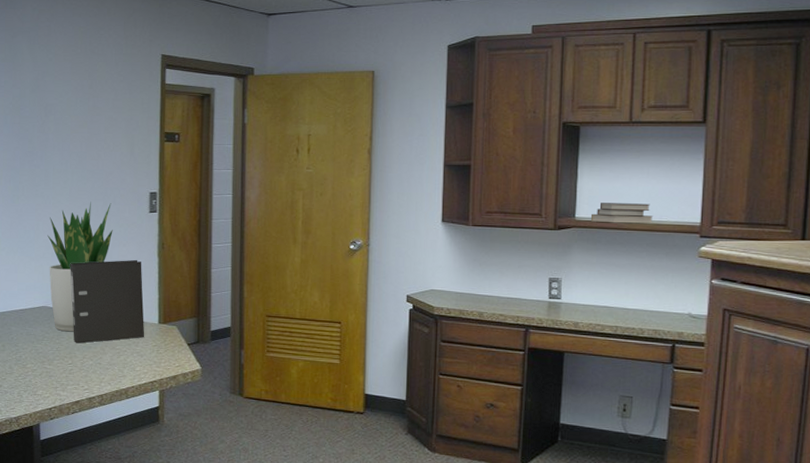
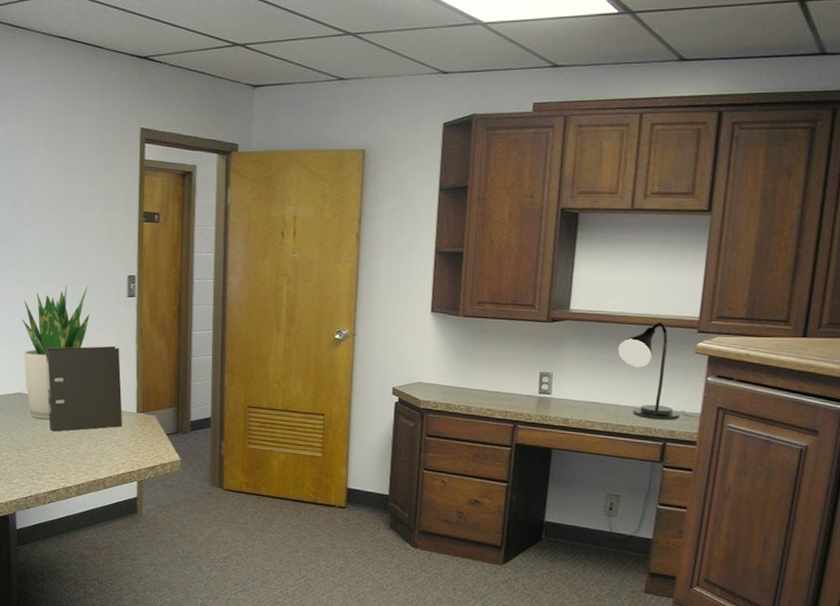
books: present [590,203,654,224] -> none [585,294,651,318]
desk lamp: none [623,228,687,323] -> present [617,322,680,421]

